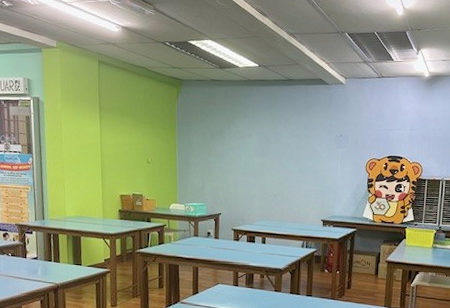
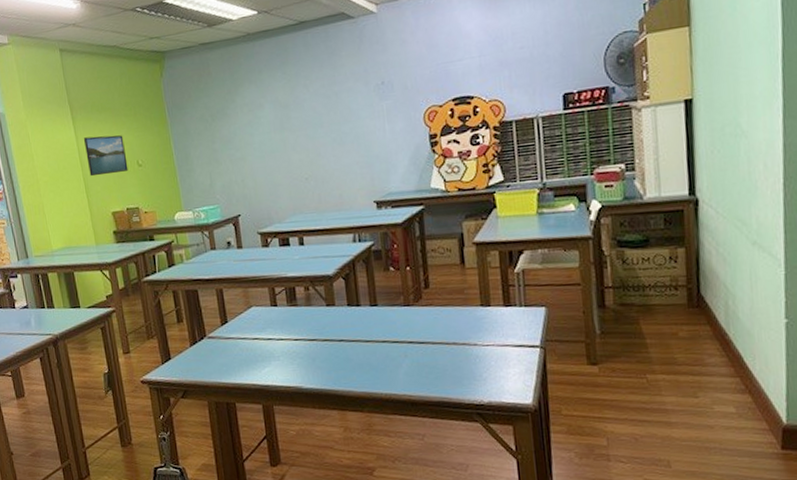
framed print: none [106,133,139,165] -> present [83,135,128,177]

